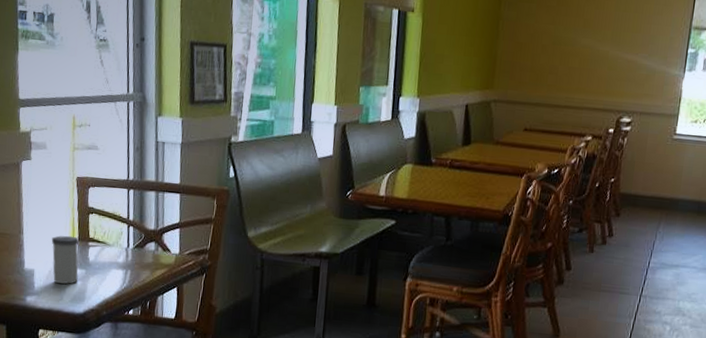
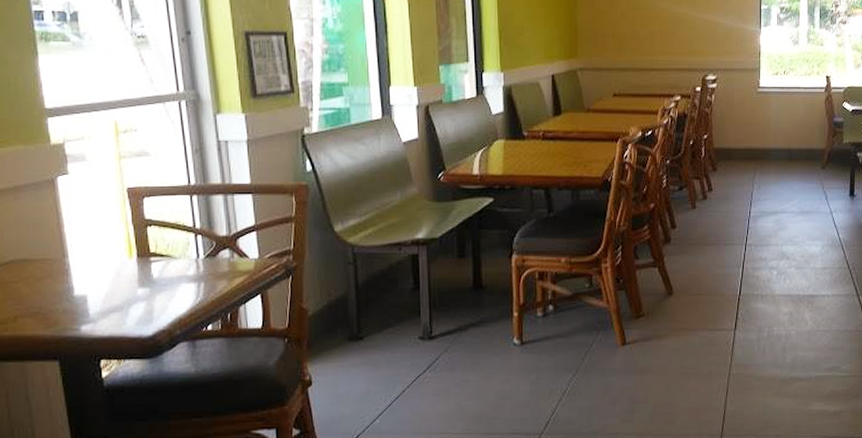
salt shaker: present [51,235,79,285] -> none [104,253,142,307]

